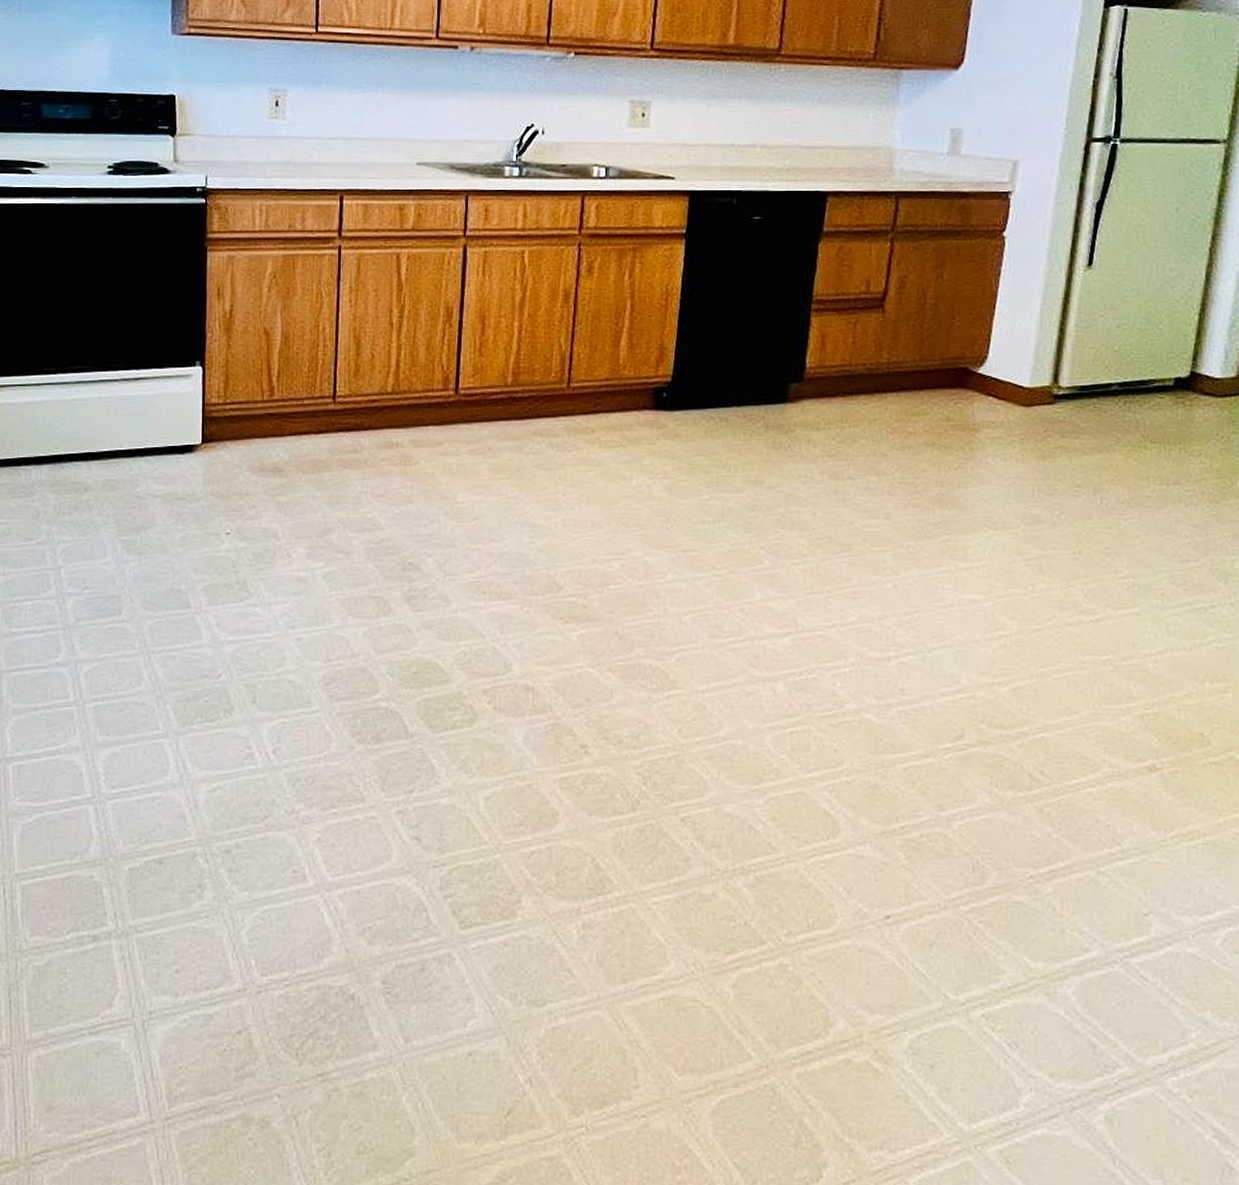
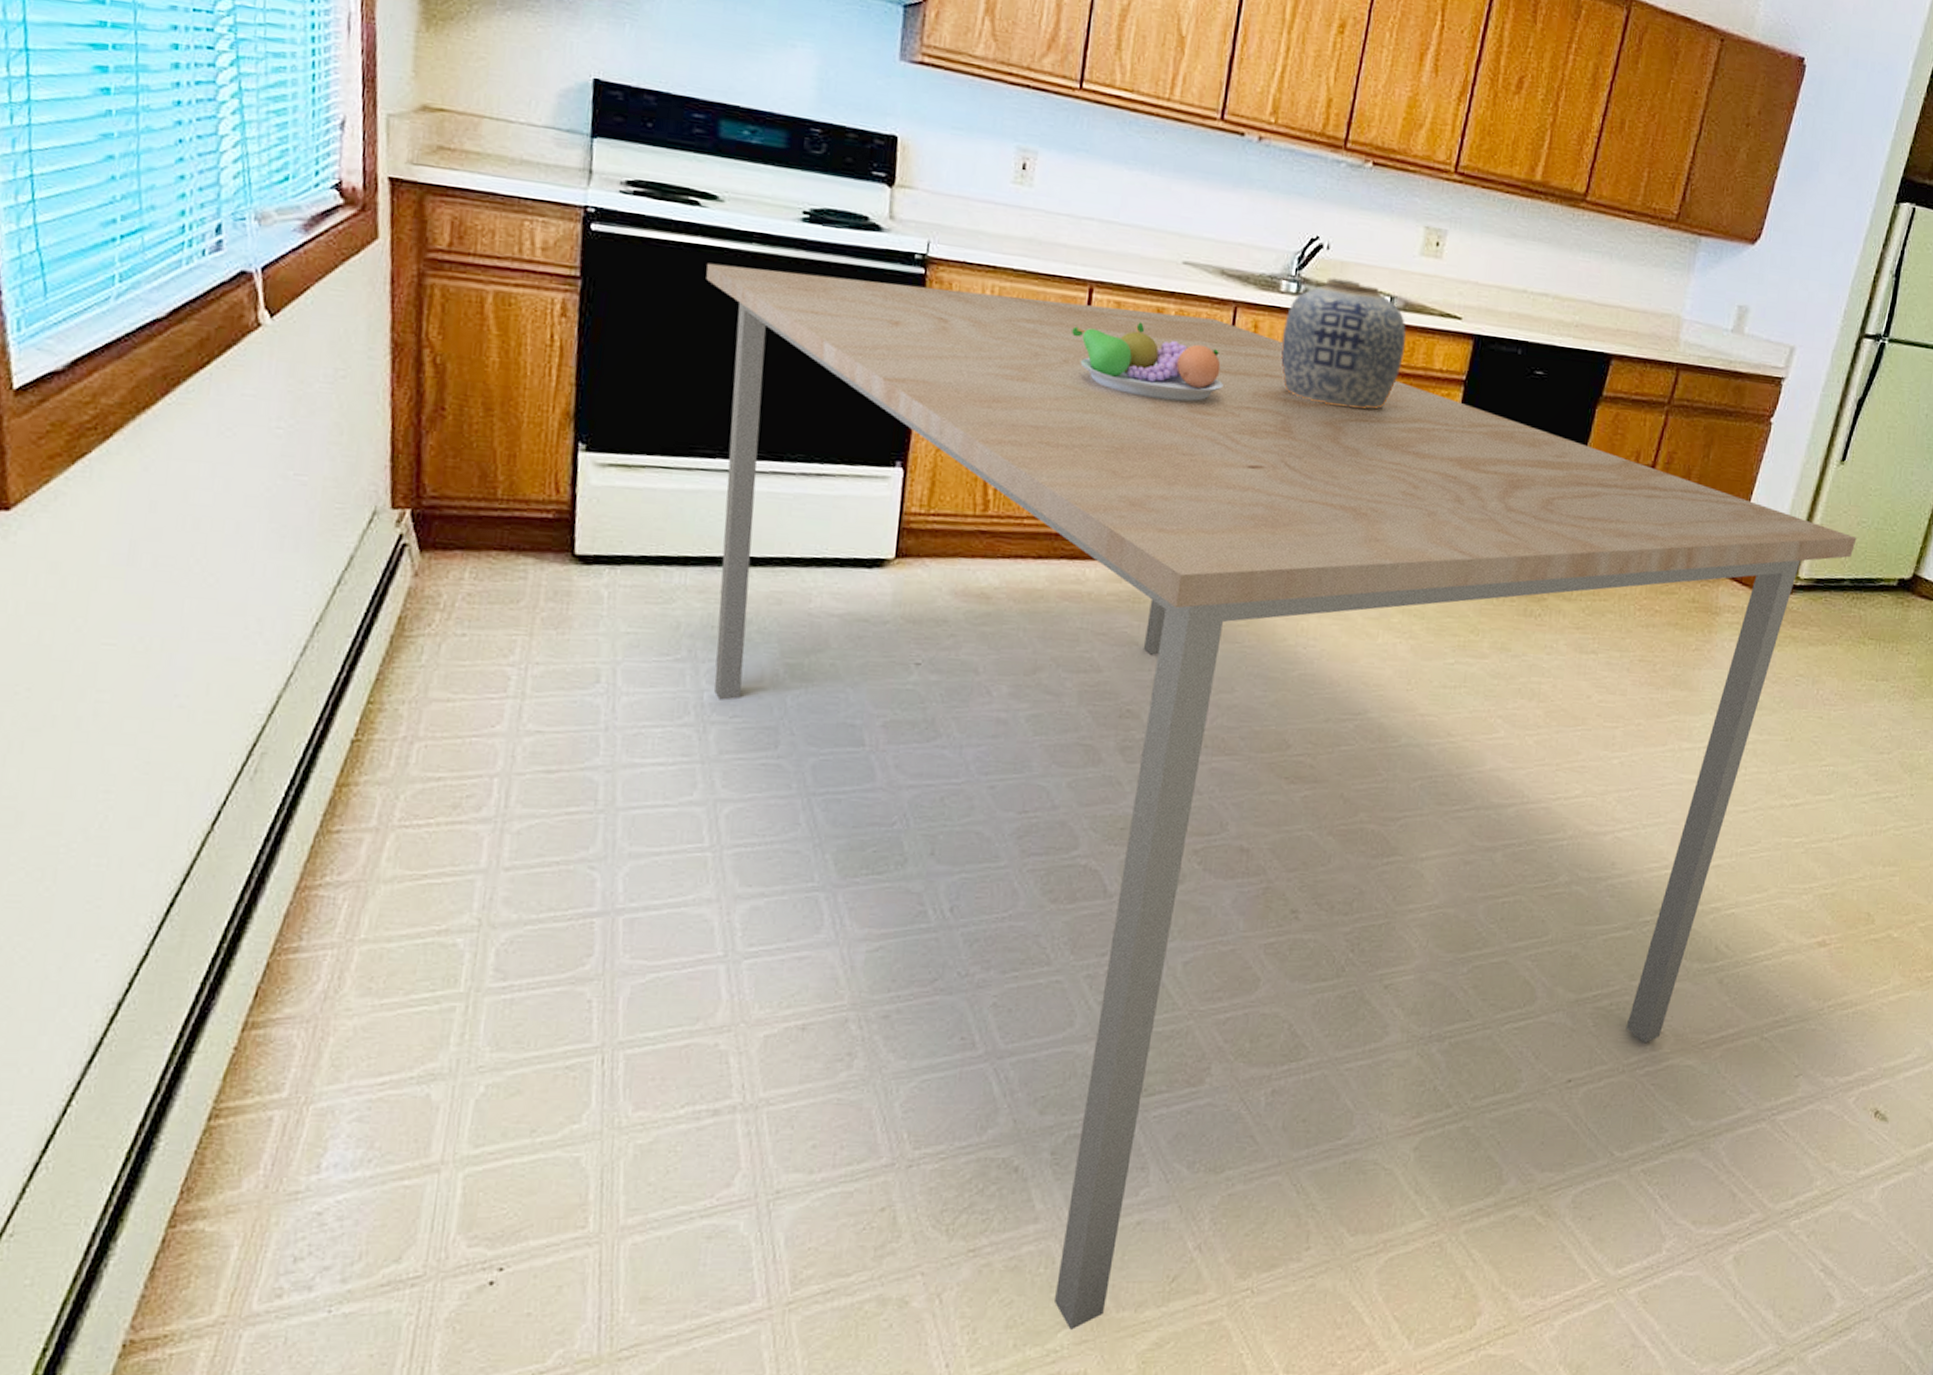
dining table: none [40,208,1119,1158] -> present [706,263,1857,1330]
fruit bowl: none [329,219,463,283] -> present [1072,322,1224,402]
vase: none [510,157,624,272] -> present [1280,277,1406,409]

